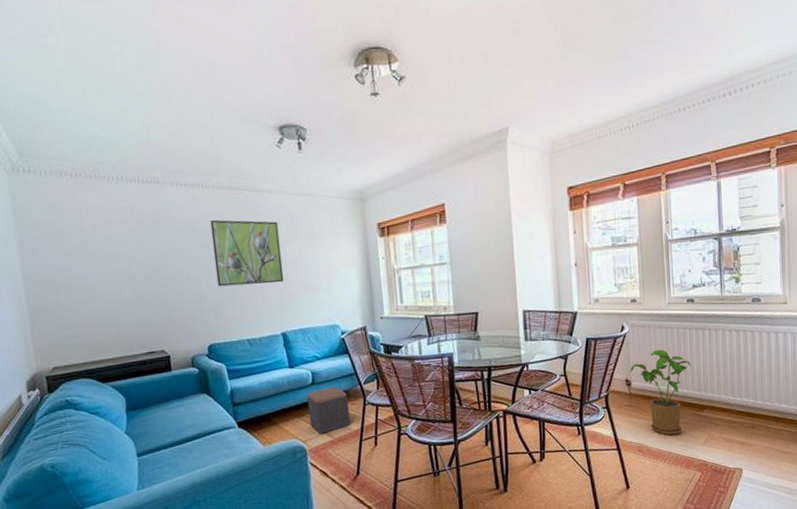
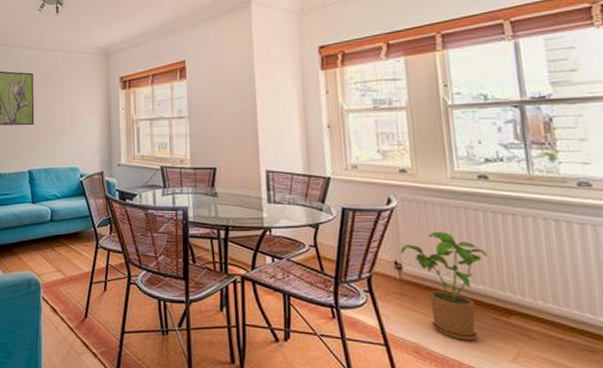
footstool: present [307,386,350,435] -> none [45,226,82,271]

